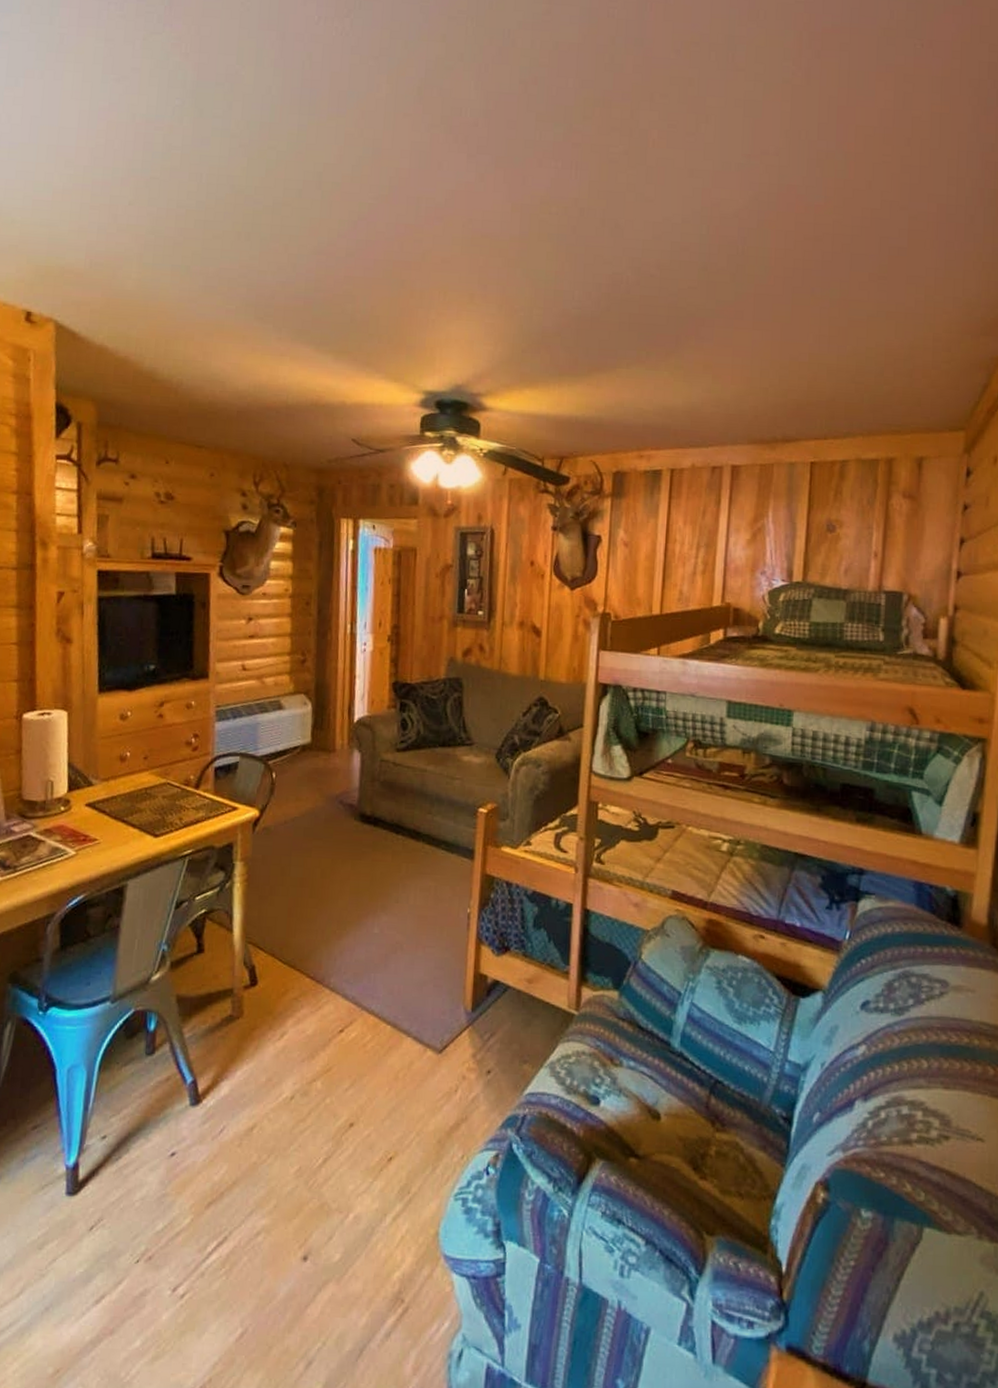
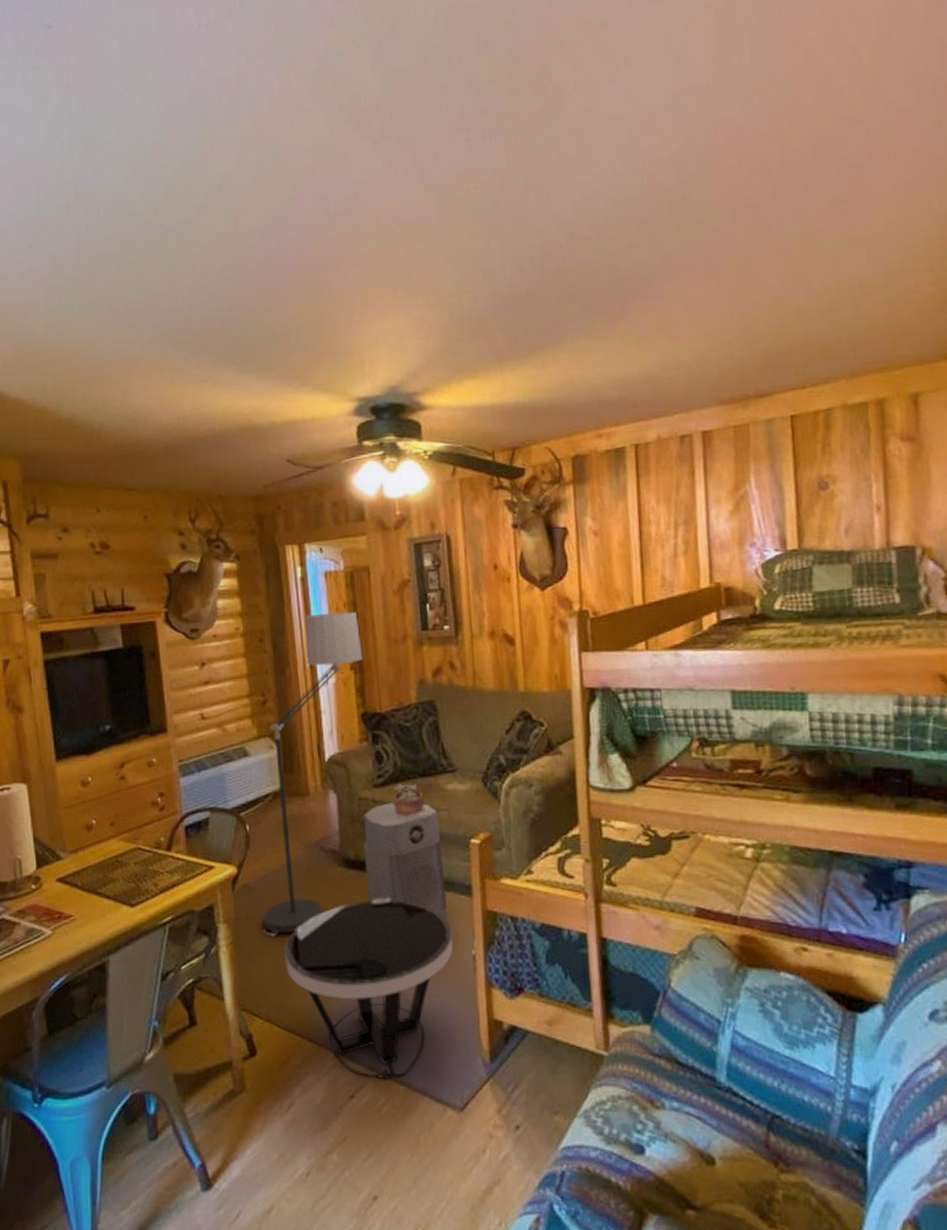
floor lamp: none [277,585,401,879] -> present [263,611,363,938]
side table: none [294,852,452,1019] -> present [285,897,453,1080]
air purifier: none [378,767,452,881] -> present [363,802,450,922]
succulent plant: none [410,750,444,784] -> present [392,783,428,818]

